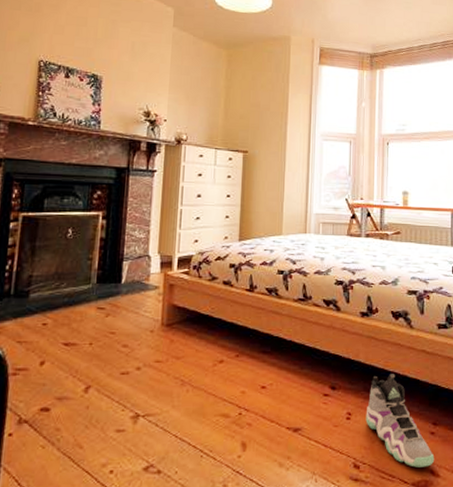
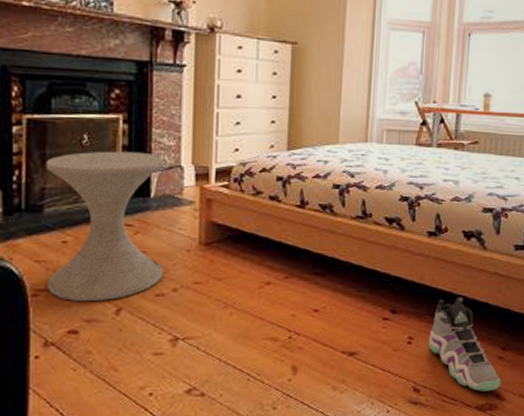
side table: none [26,243,134,381] -> present [45,151,164,302]

